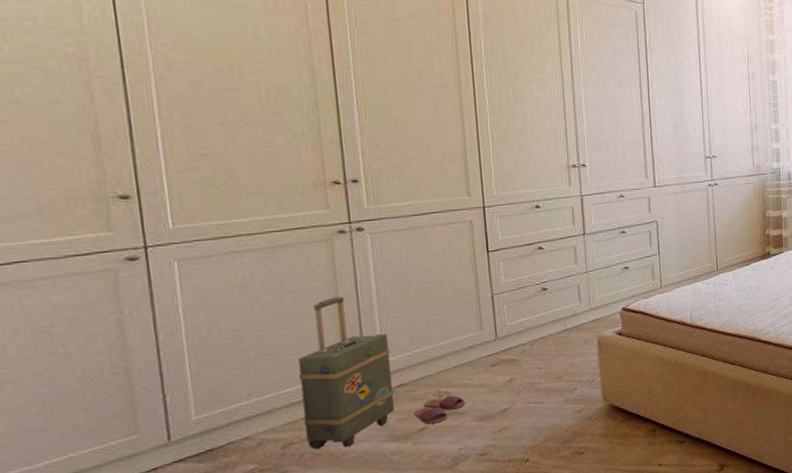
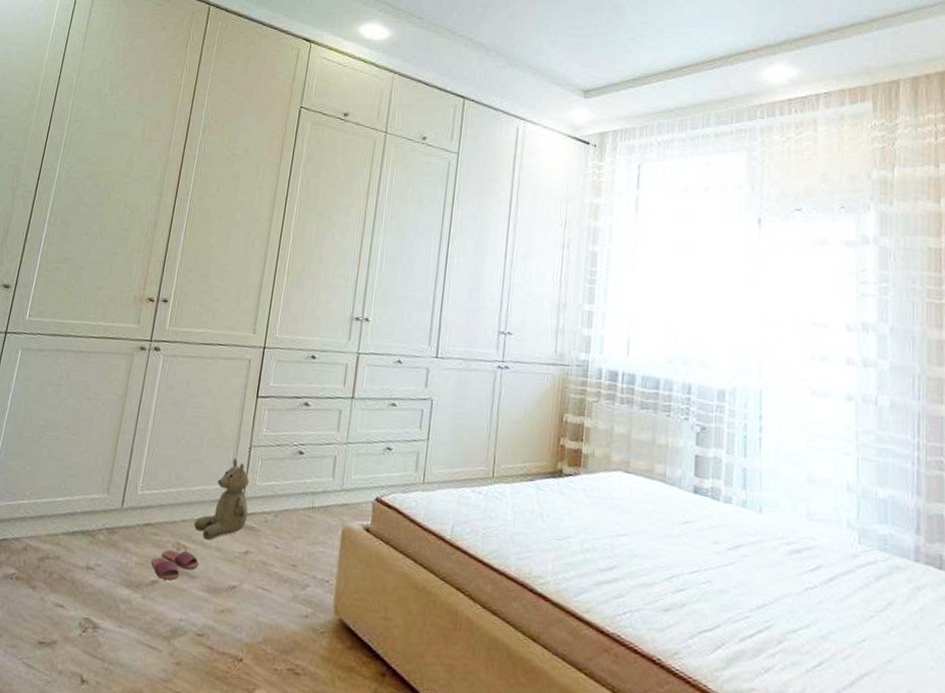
suitcase: present [298,296,394,450] -> none [58,412,152,579]
teddy bear: none [450,308,505,382] -> present [193,458,250,540]

